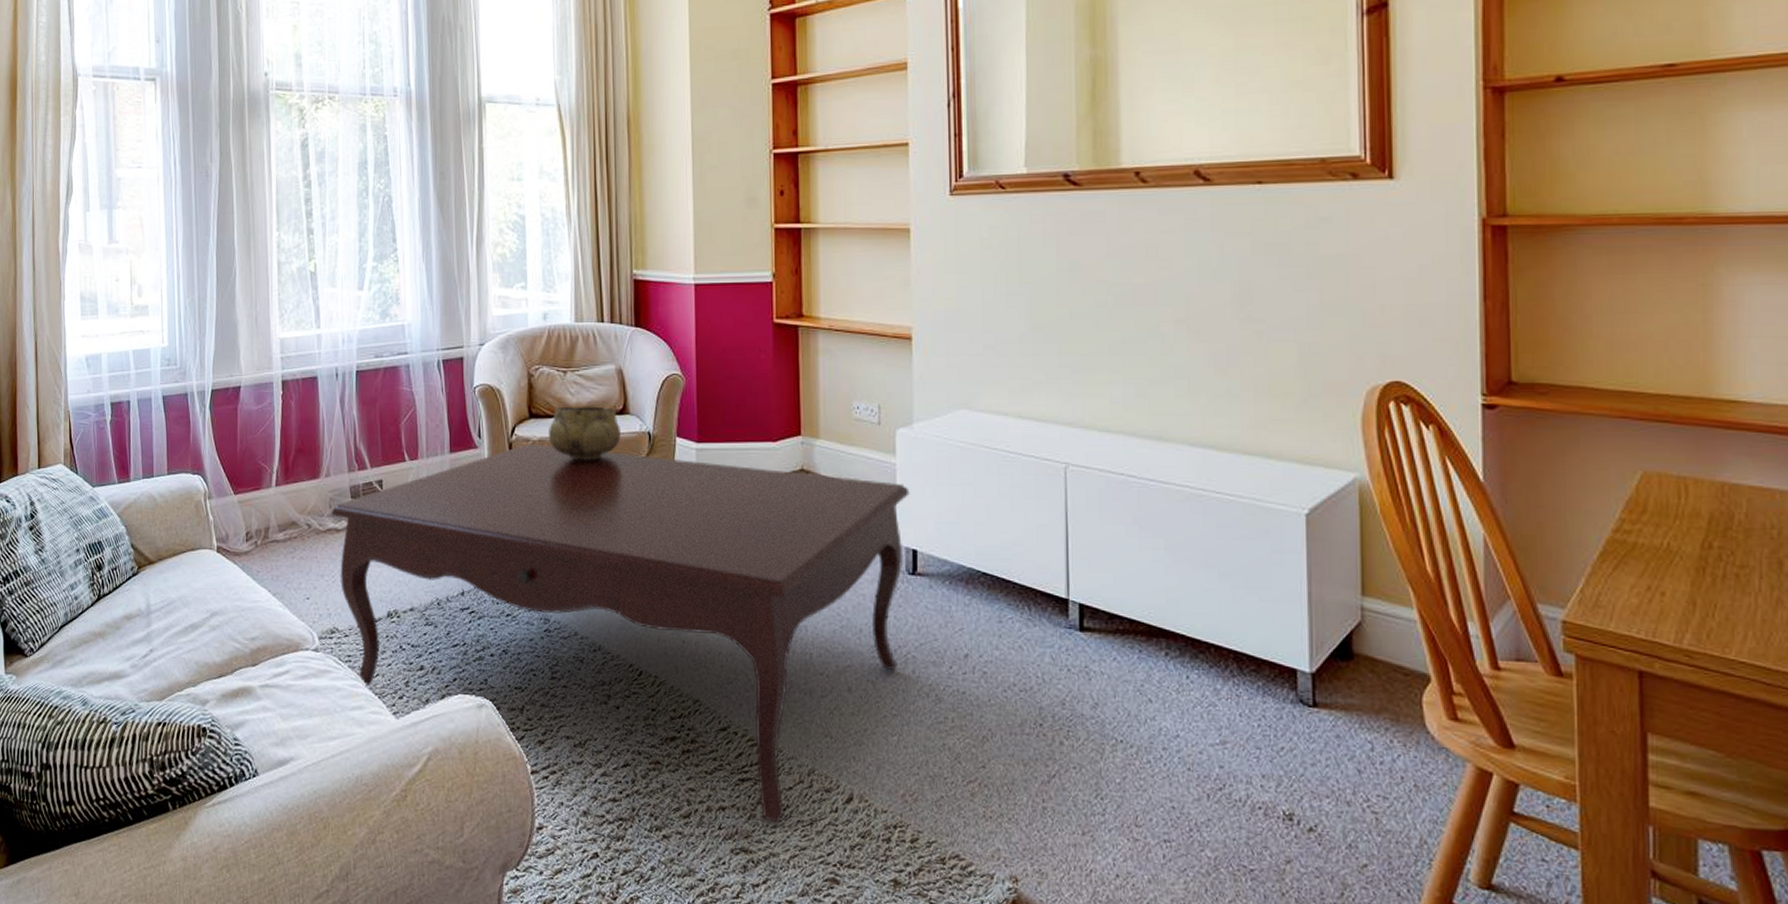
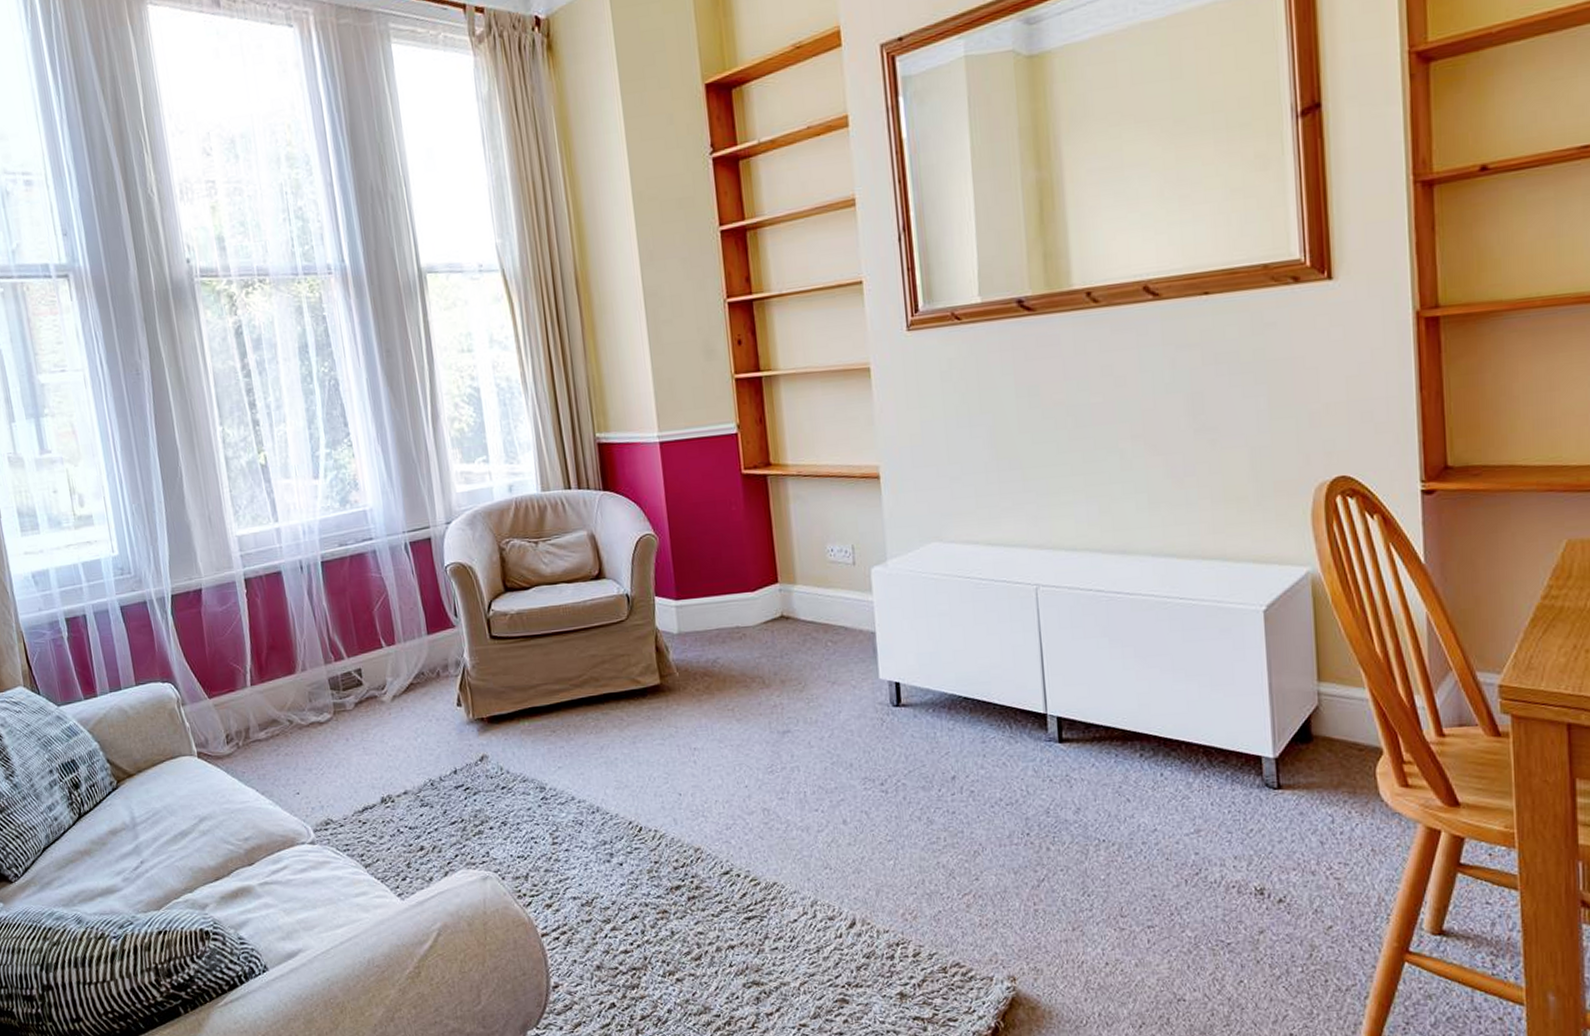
coffee table: present [331,444,910,823] -> none [311,617,889,955]
decorative bowl: present [548,404,622,460] -> none [525,572,600,629]

